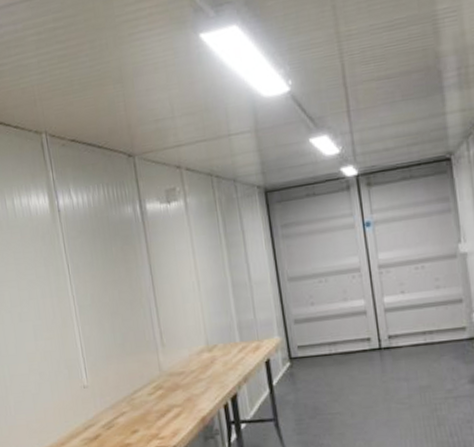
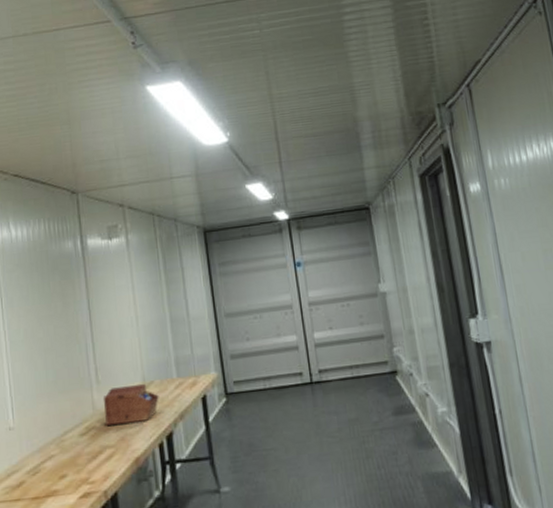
sewing box: none [168,348,223,387] -> present [102,384,159,427]

